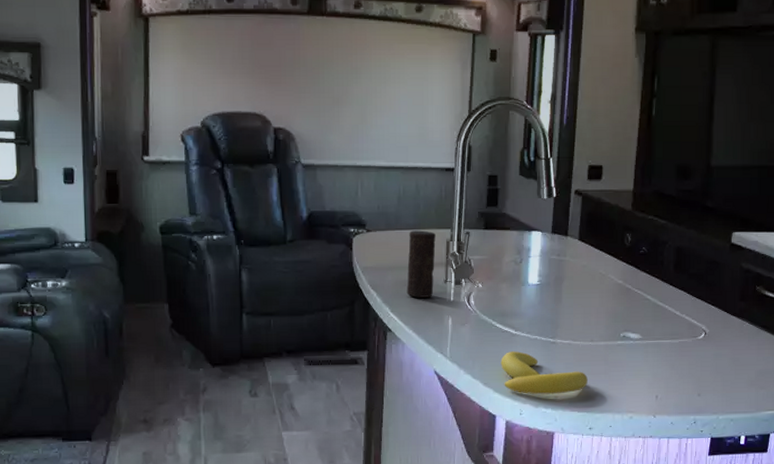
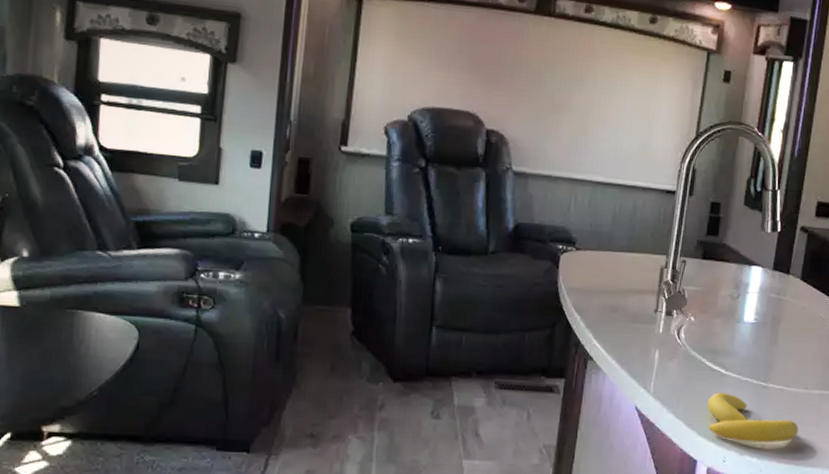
candle: present [406,230,436,298] -> none [613,253,650,327]

